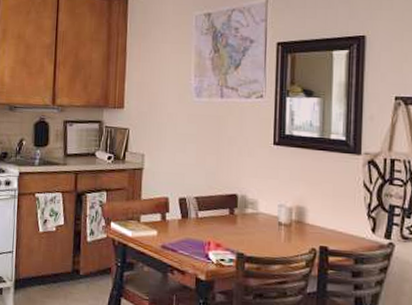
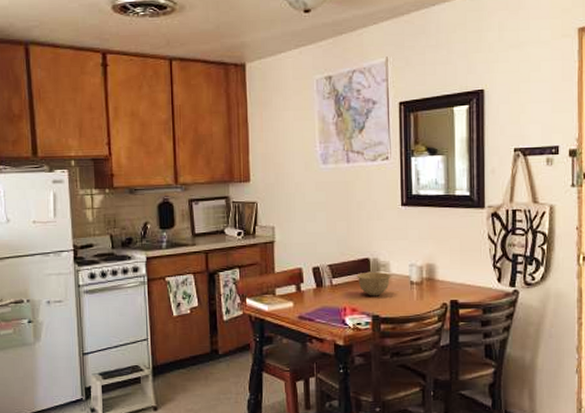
bowl: none [223,208,259,234] -> present [357,272,391,296]

